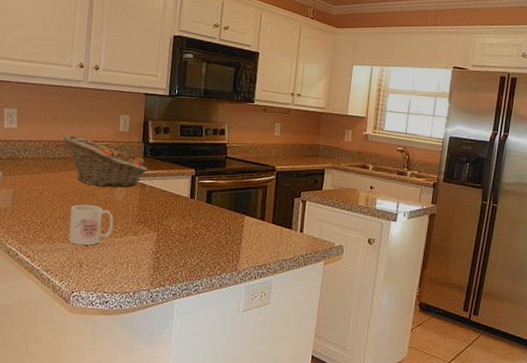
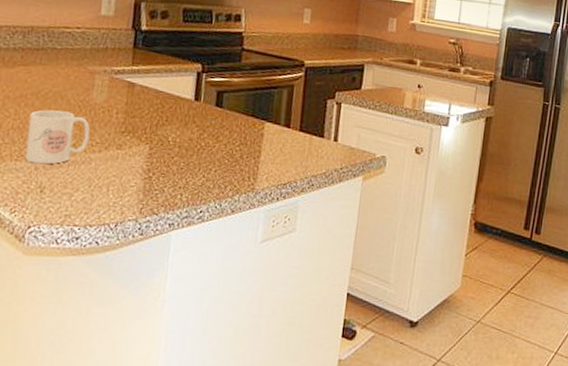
fruit basket: present [63,135,148,188] -> none [21,18,140,87]

